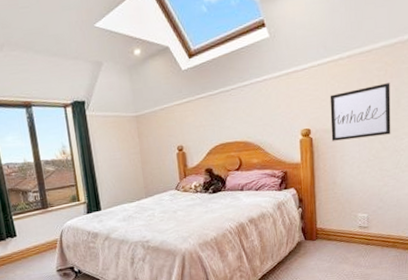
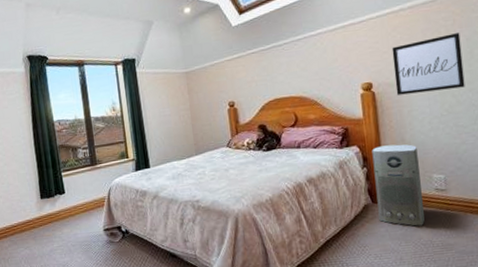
air purifier: none [307,186,349,260] -> present [372,144,425,226]

